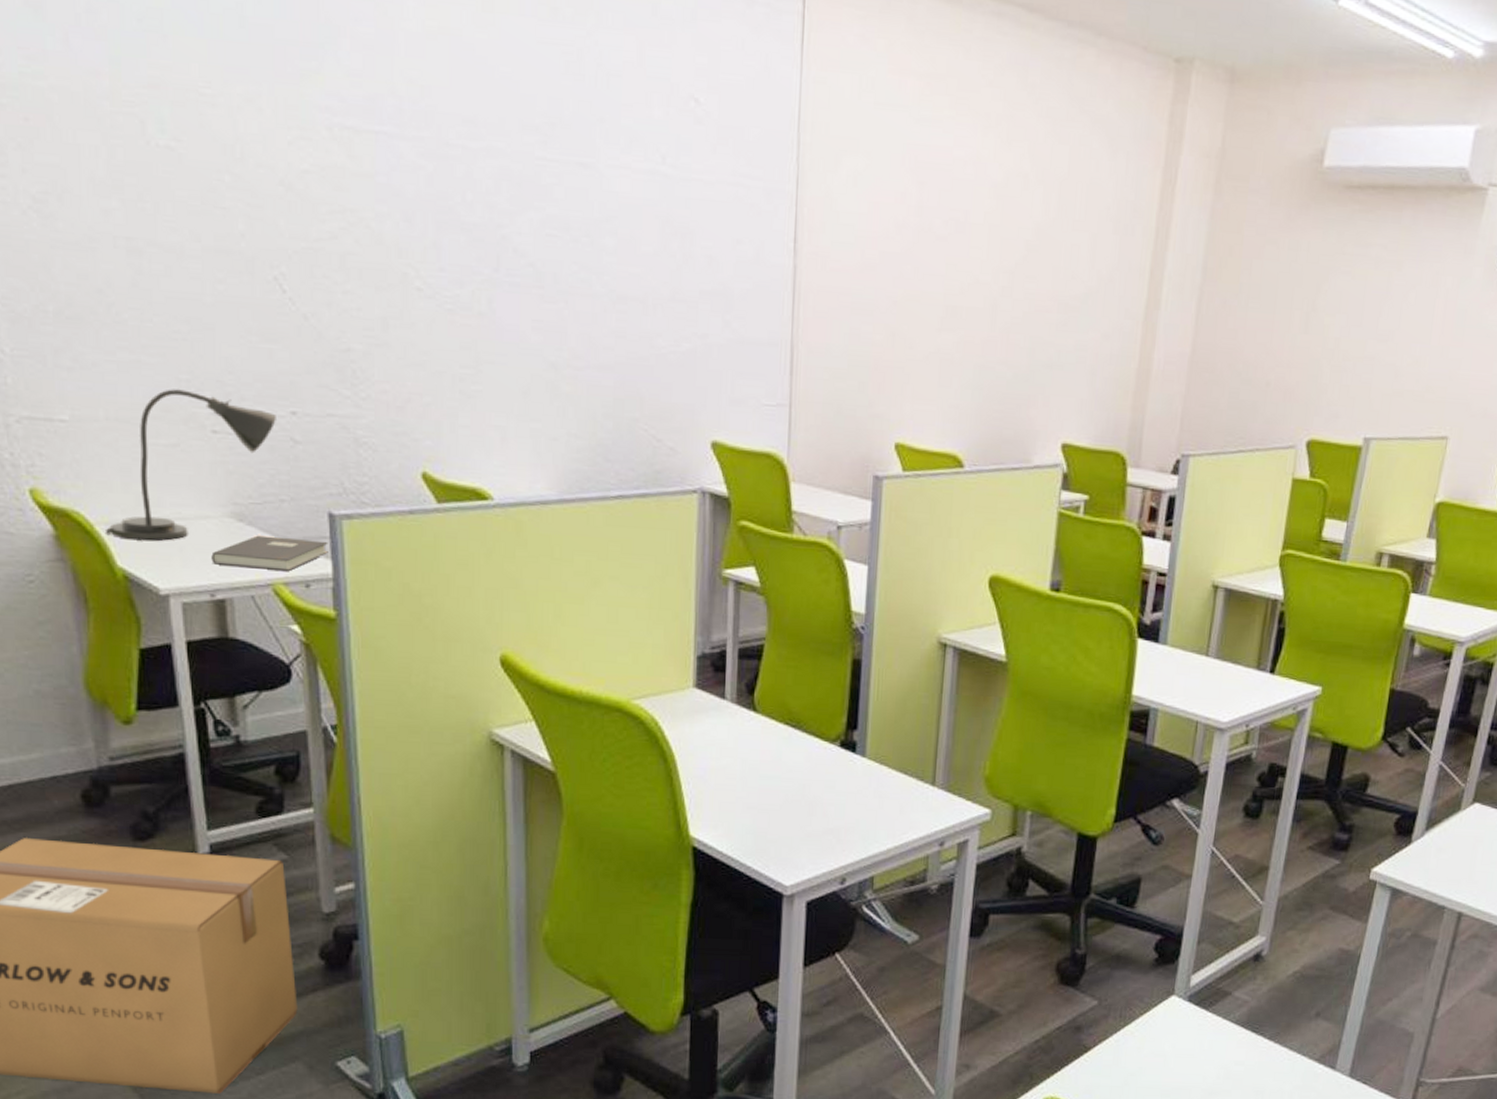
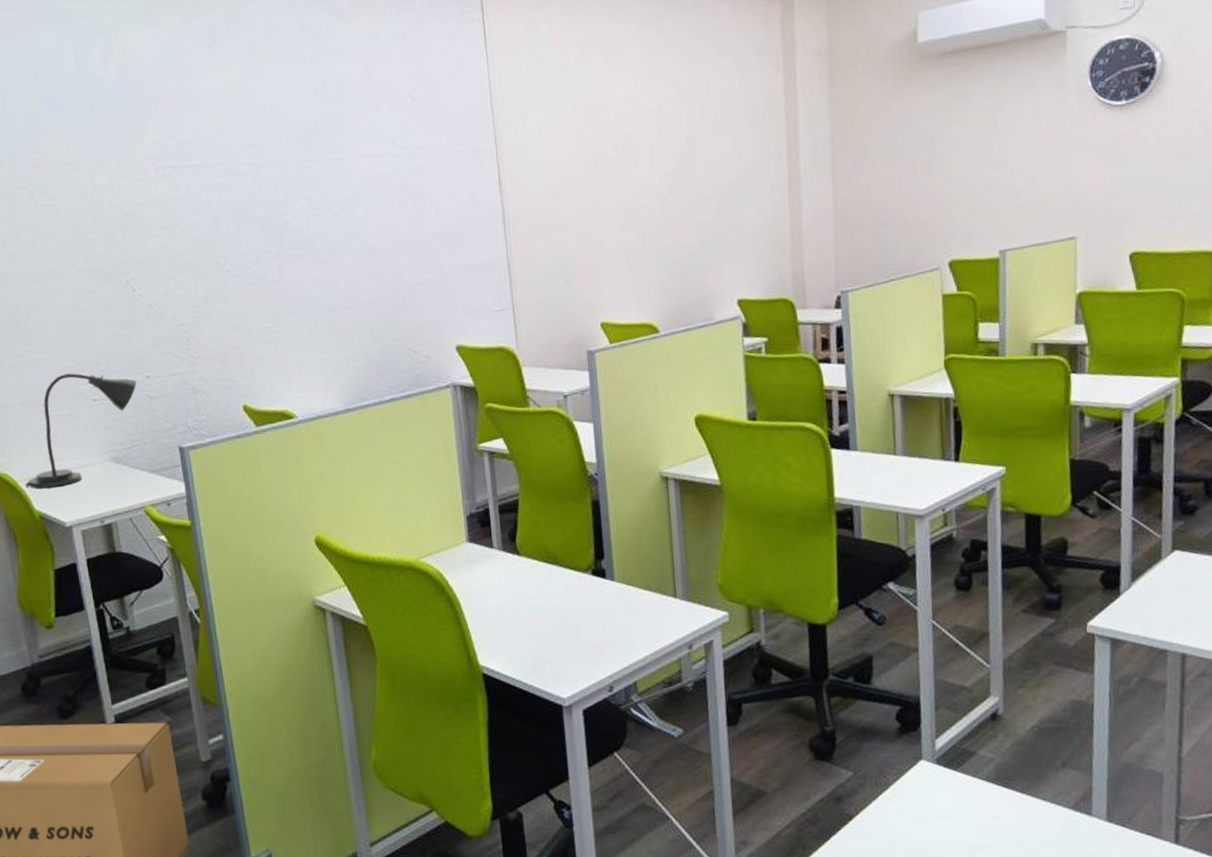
book: present [211,535,328,571] -> none [99,468,181,498]

